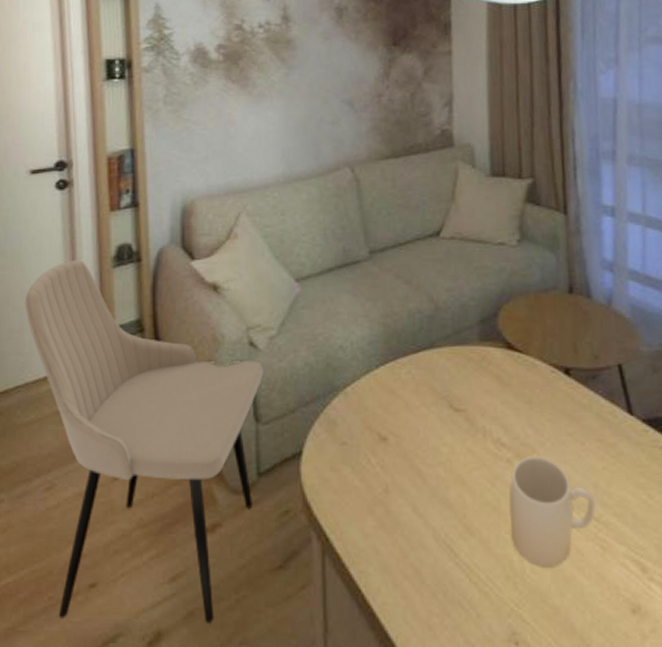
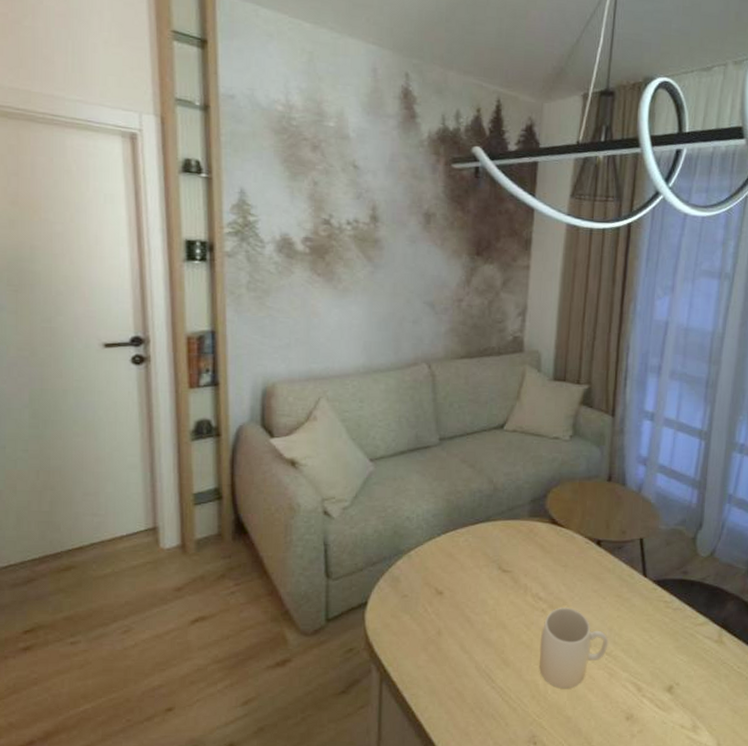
dining chair: present [24,260,263,623] -> none [98,431,335,736]

